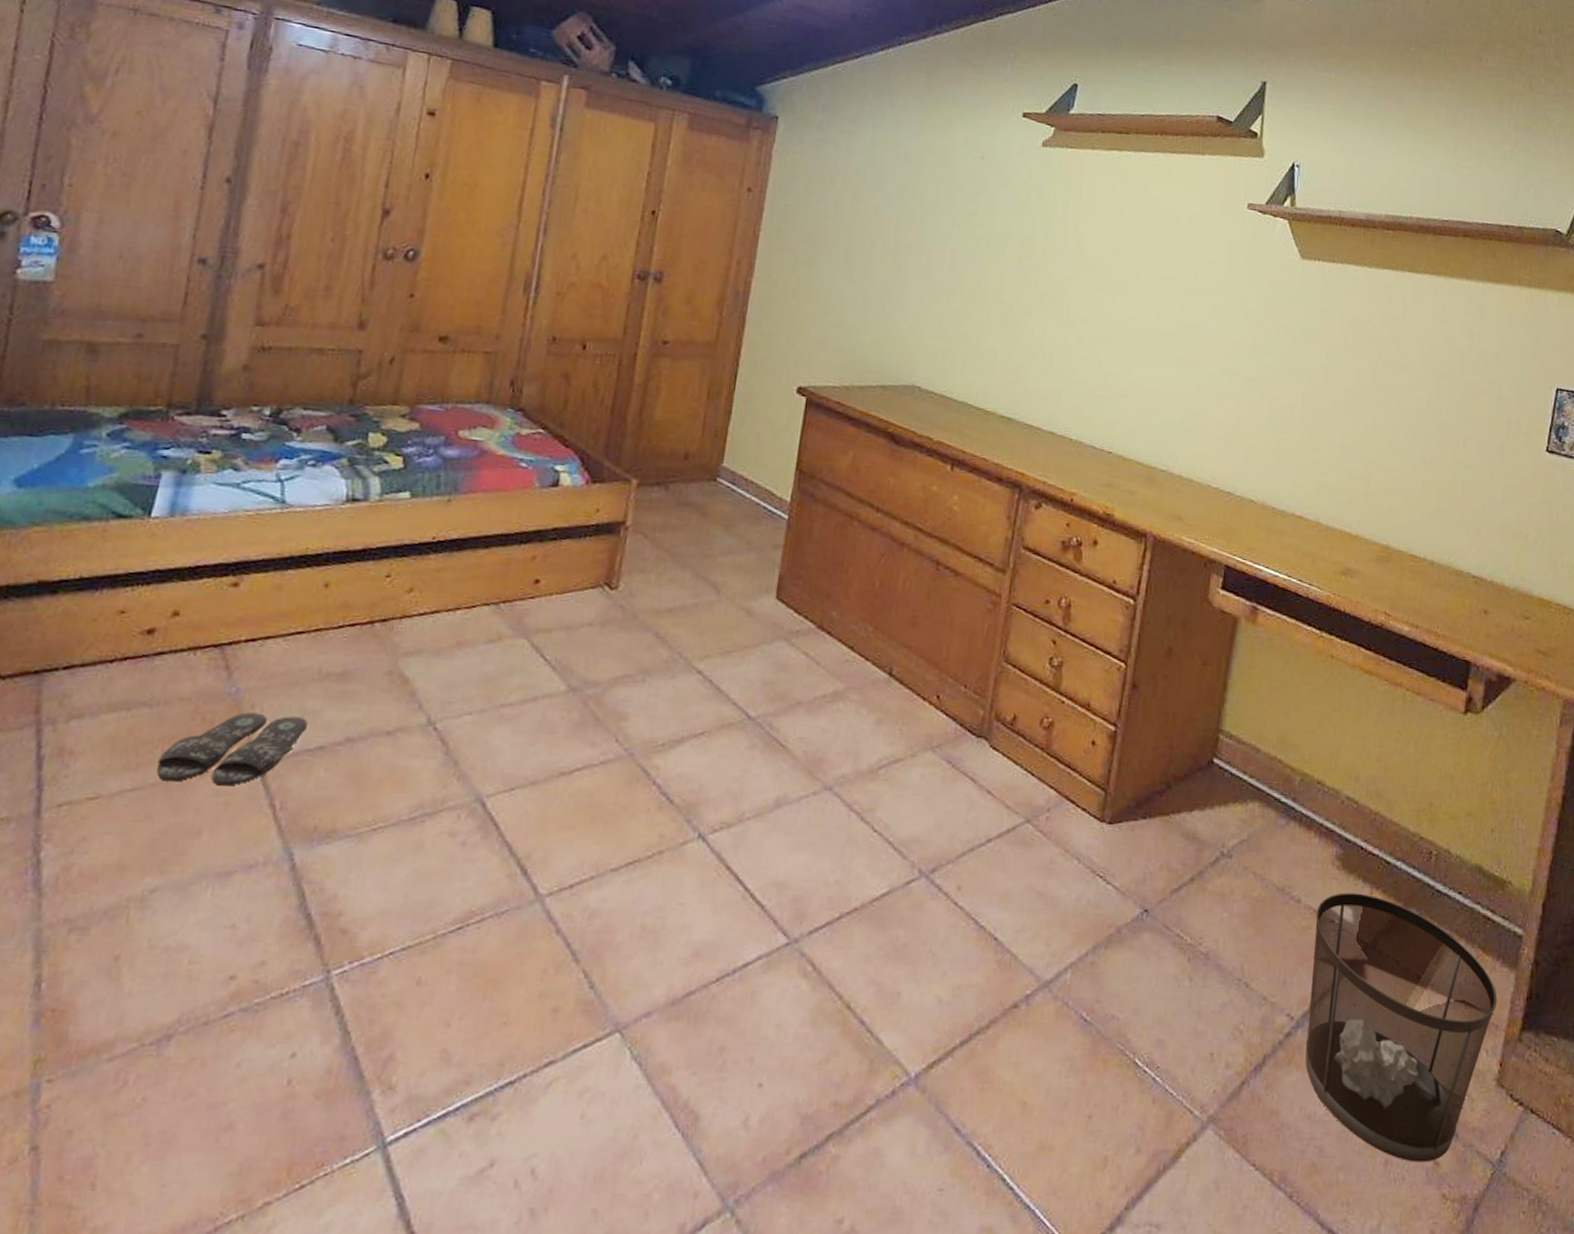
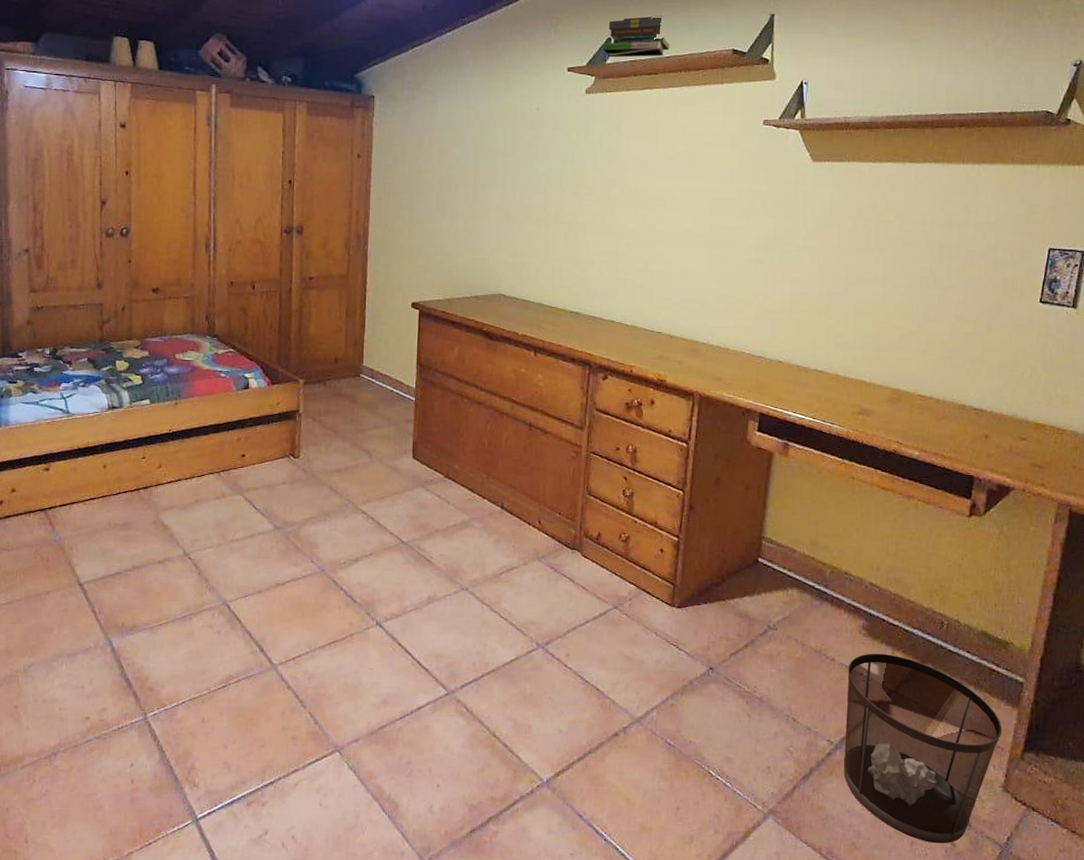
slippers: present [157,712,308,786] -> none [18,552,107,600]
books: none [1067,63,1146,114] -> present [603,15,670,58]

